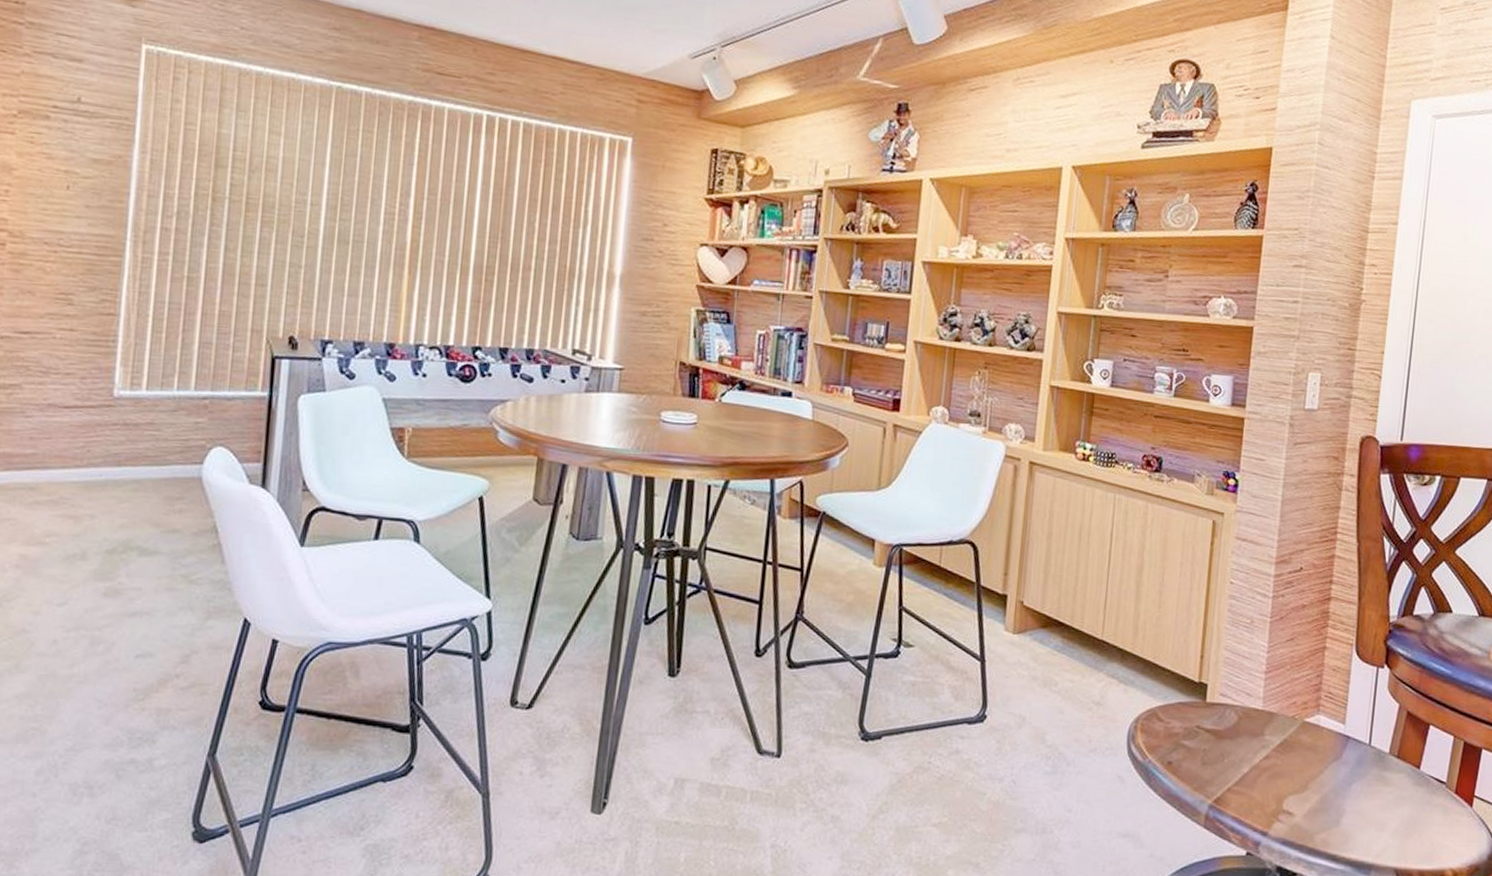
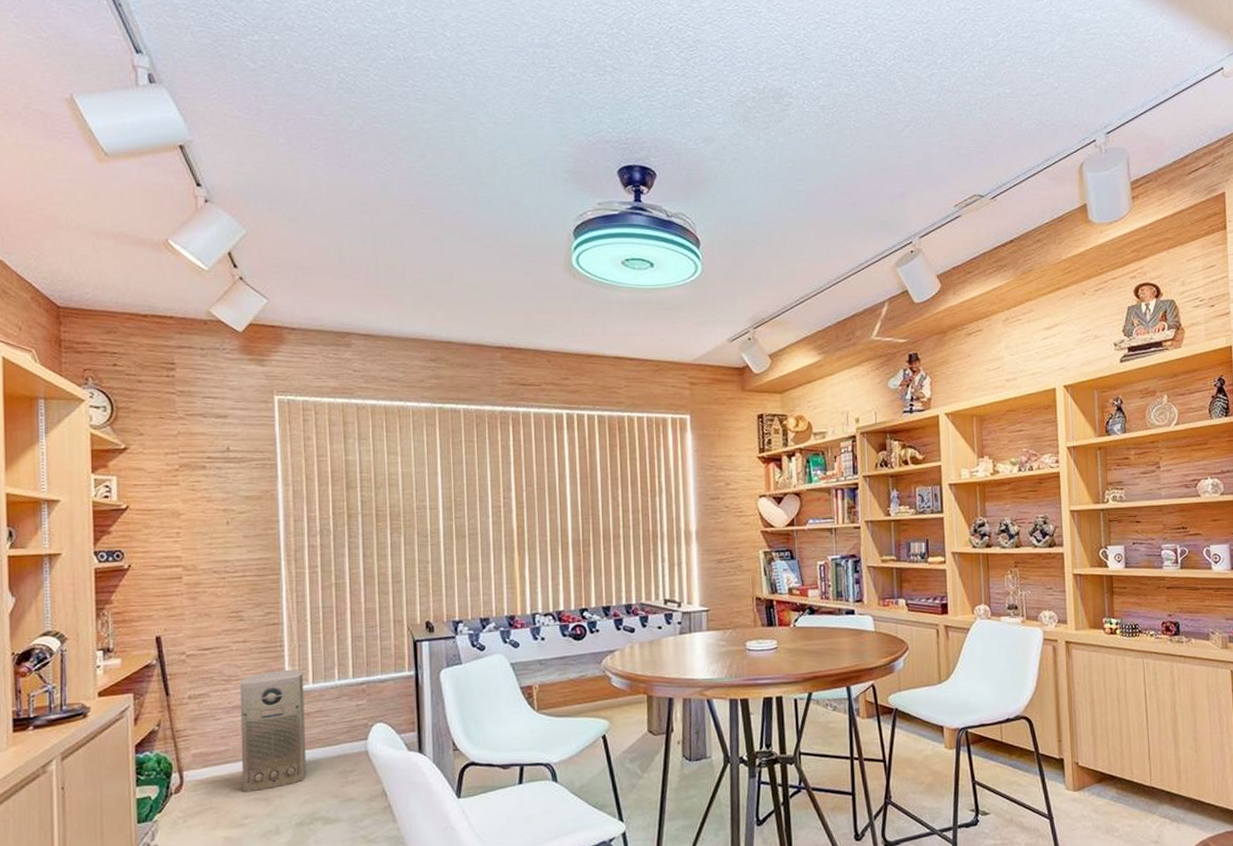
air purifier: none [48,369,137,506] -> present [239,669,307,792]

